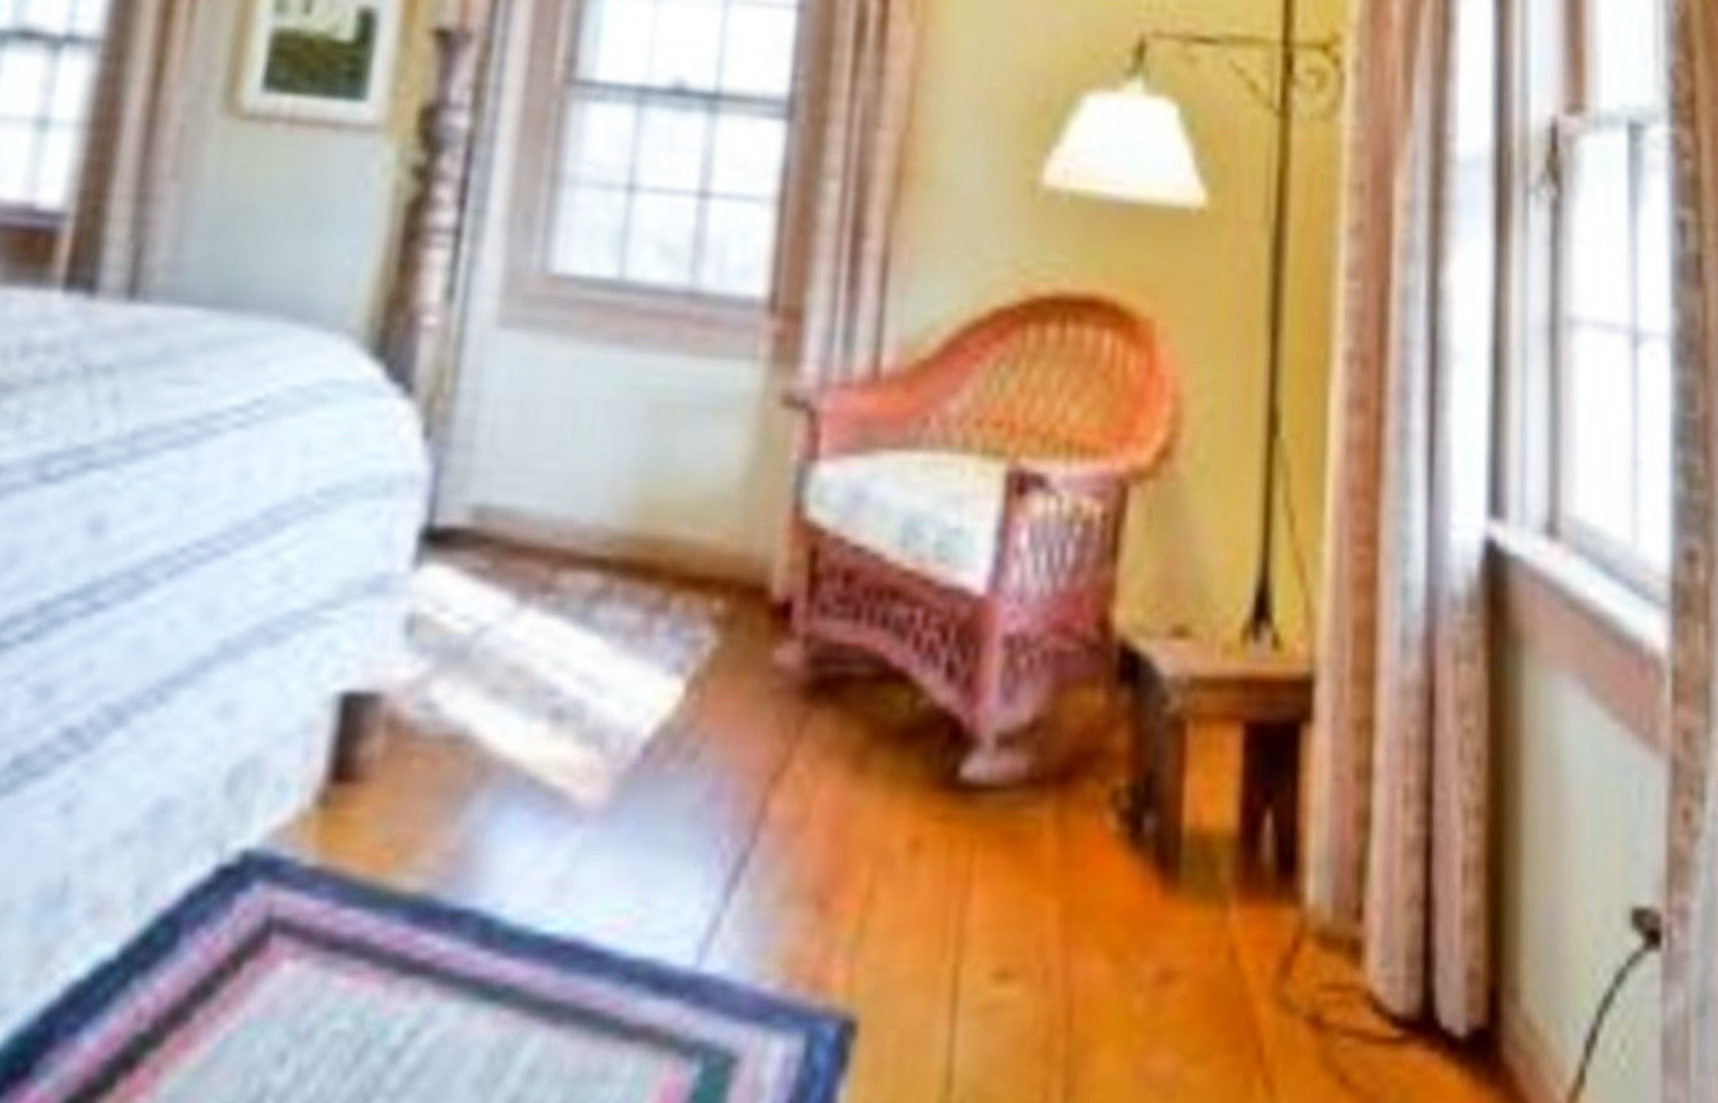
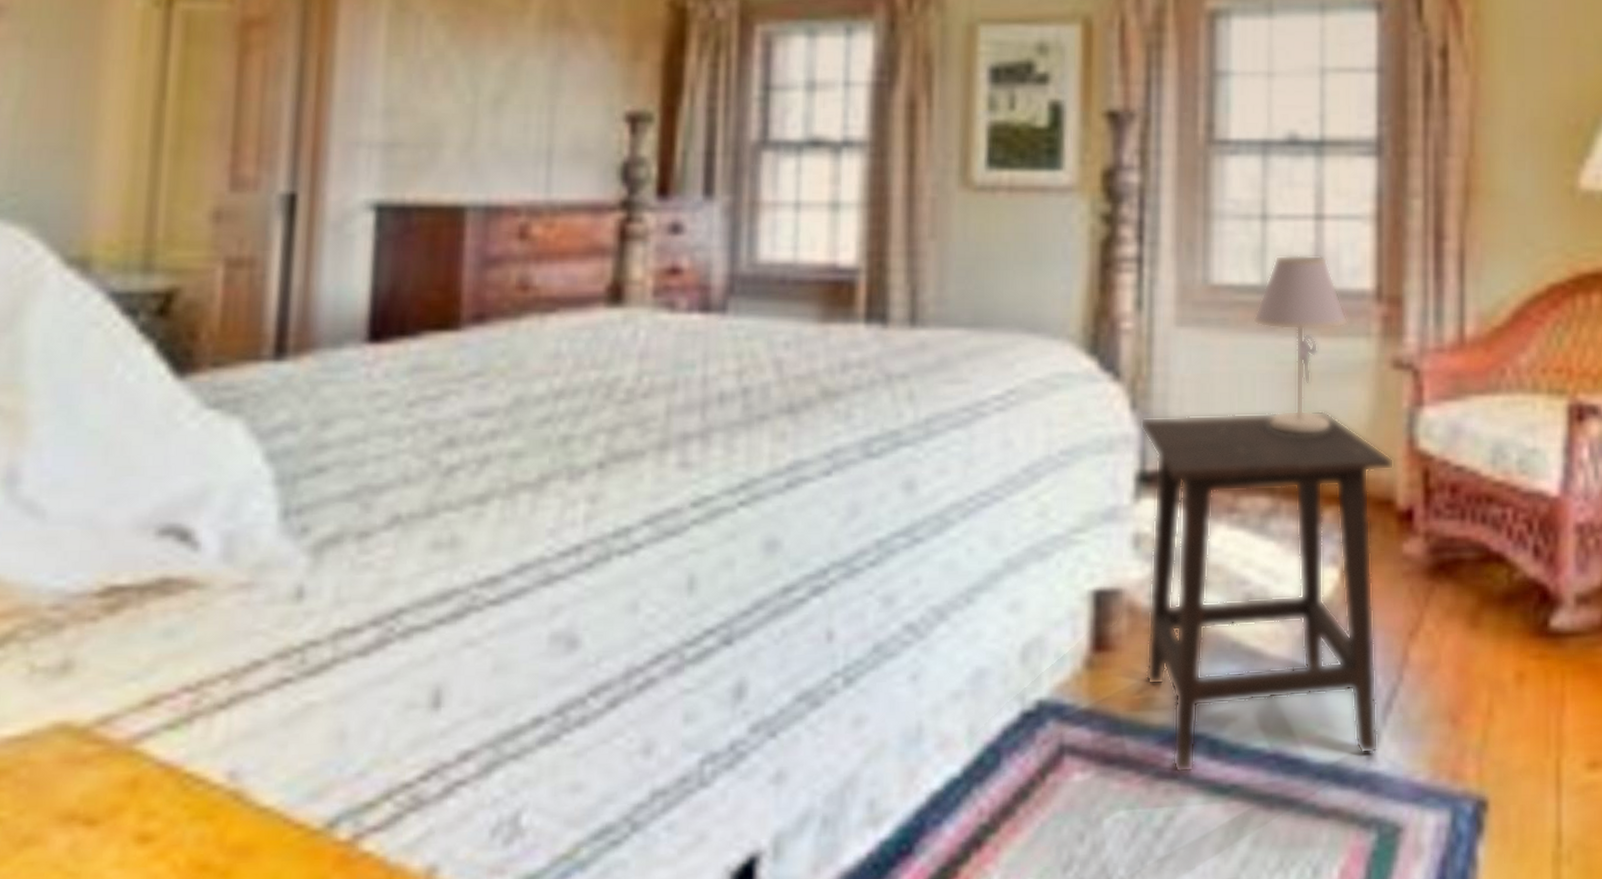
side table: none [400,449,773,968] -> present [1140,410,1394,774]
table lamp: none [602,241,729,489] -> present [1253,255,1348,434]

